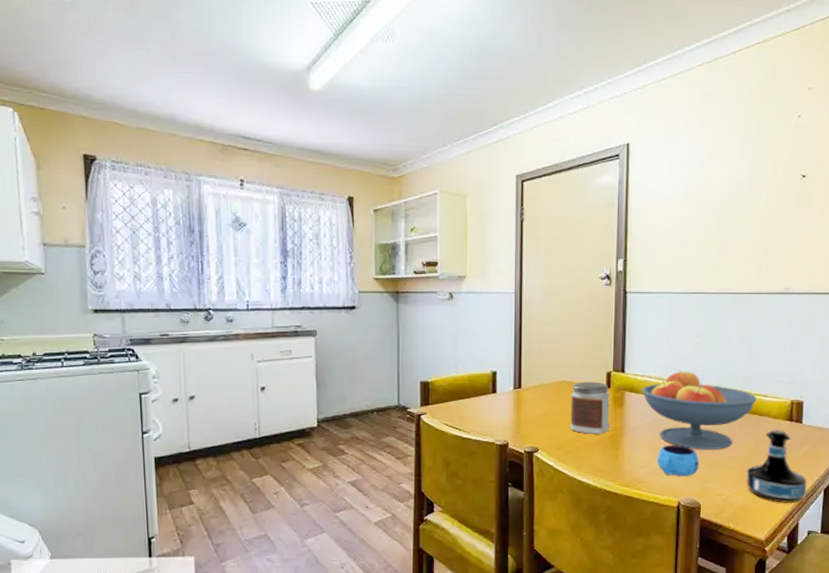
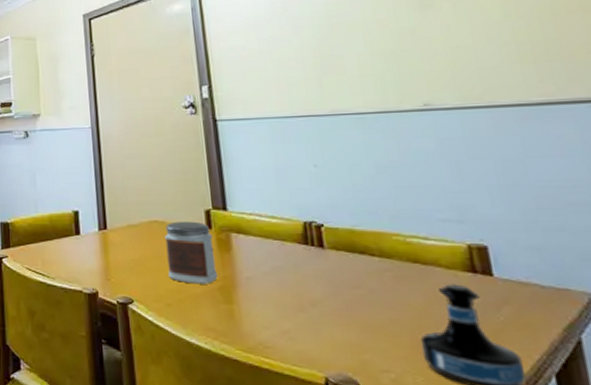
fruit bowl: present [642,370,757,450] -> none [251,206,414,309]
mug: present [657,445,699,477] -> none [285,301,348,344]

